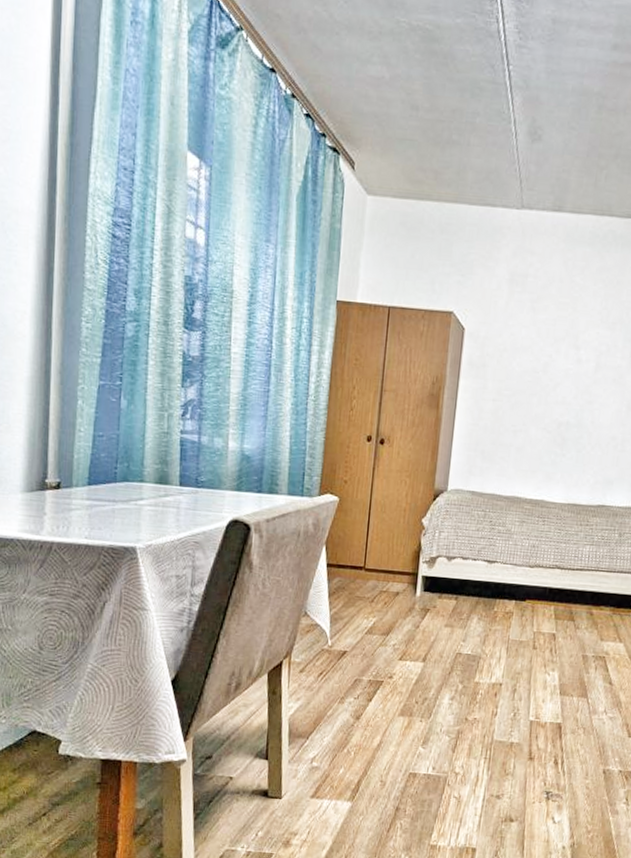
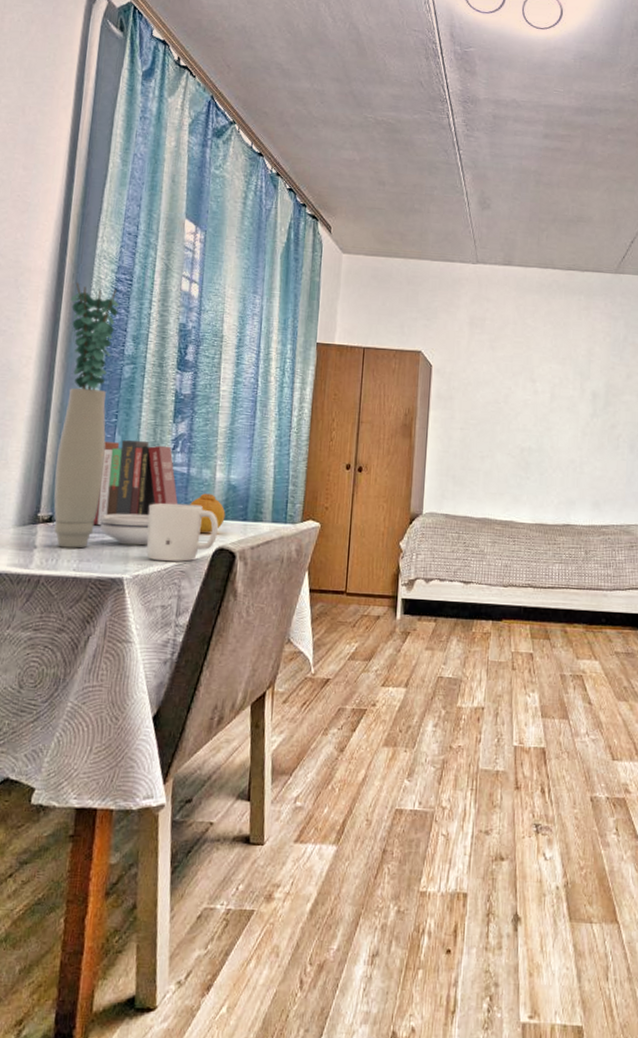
vase: none [60,226,117,516] -> present [54,282,119,549]
books: none [103,405,189,494] -> present [93,440,178,526]
bowl: none [109,481,161,515] -> present [100,513,150,546]
mug: none [158,472,232,533] -> present [146,503,218,562]
fruit: none [202,463,239,505] -> present [190,493,226,534]

